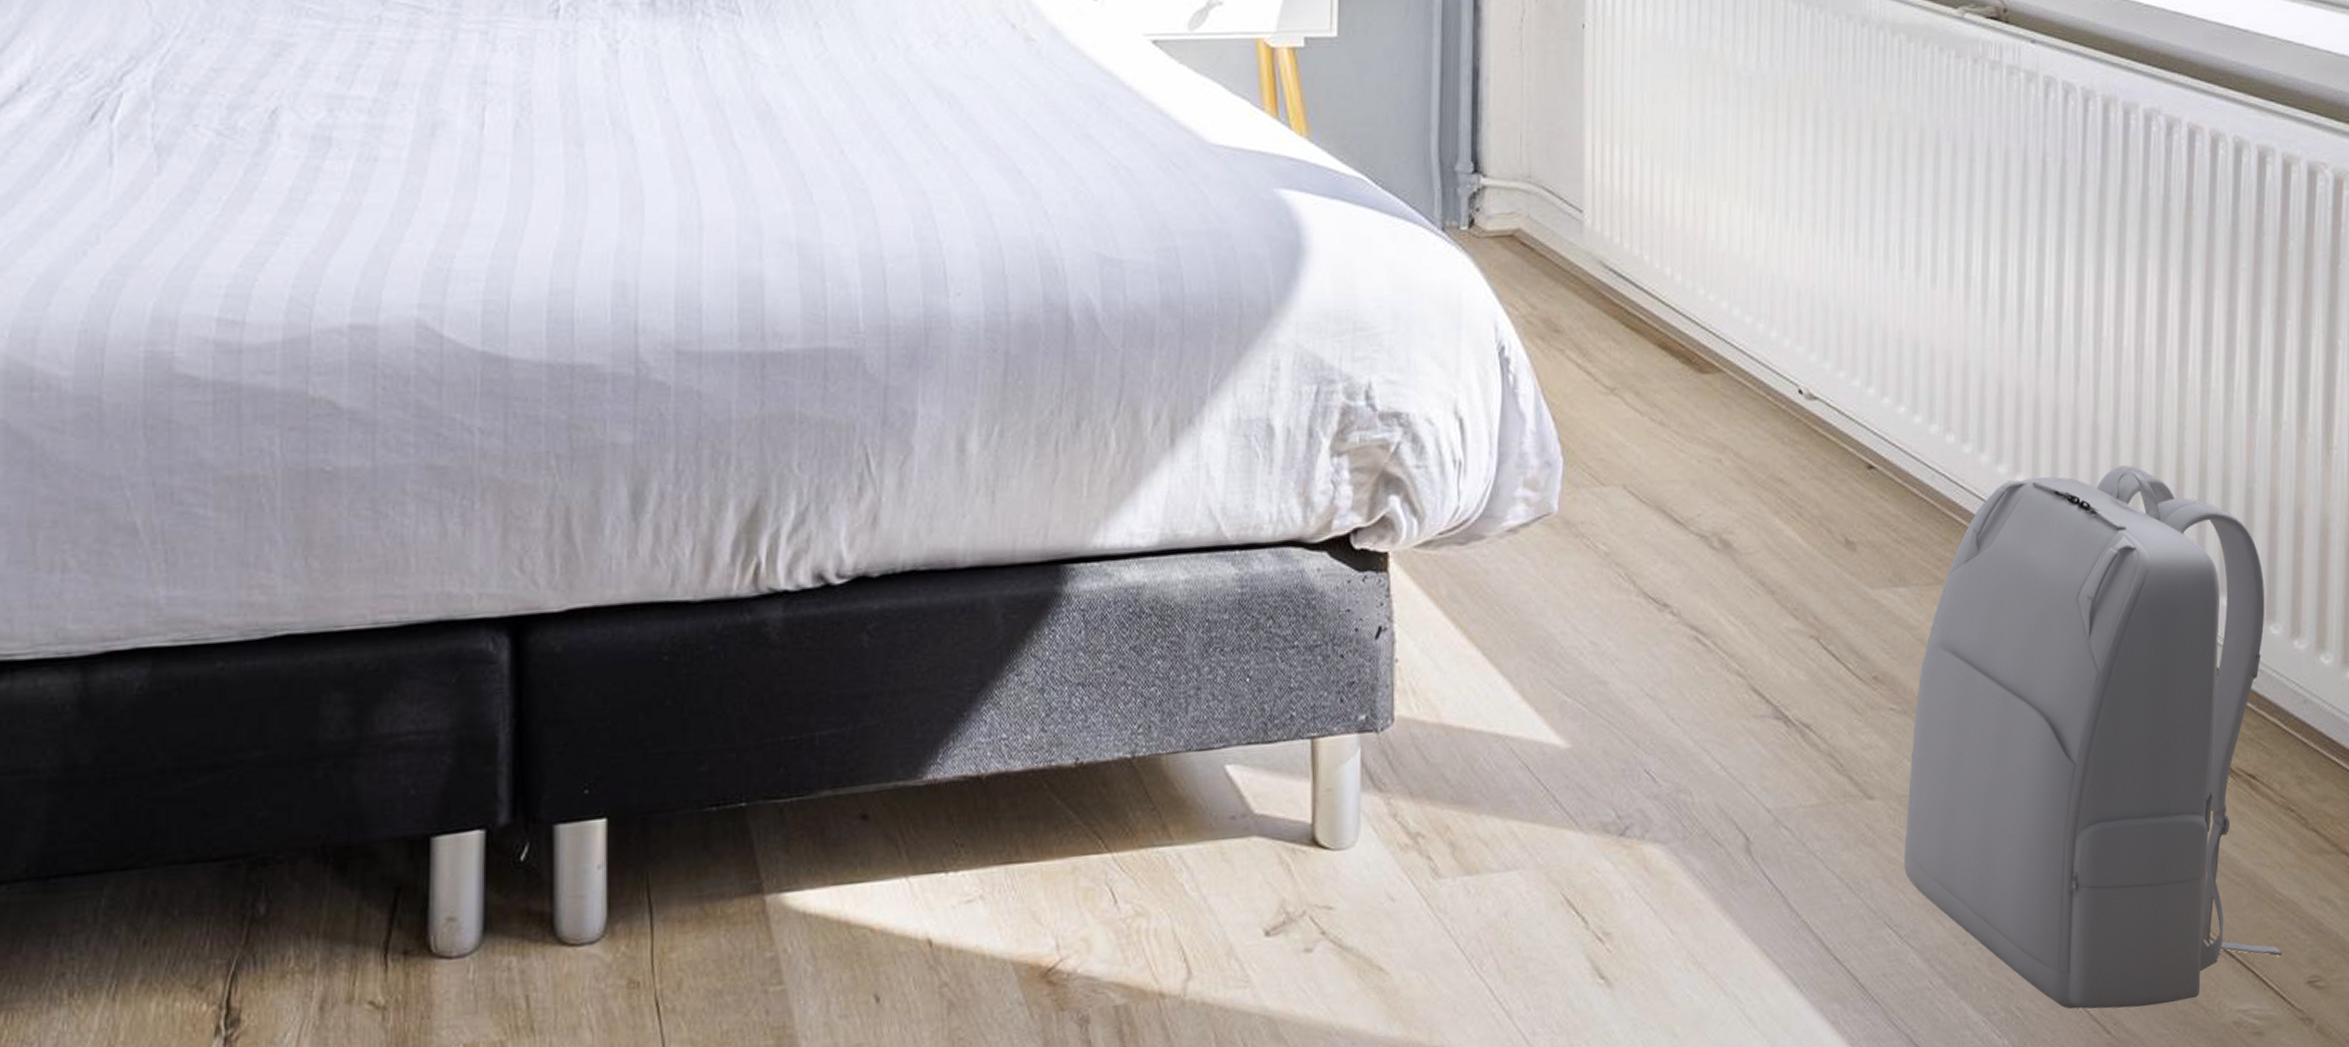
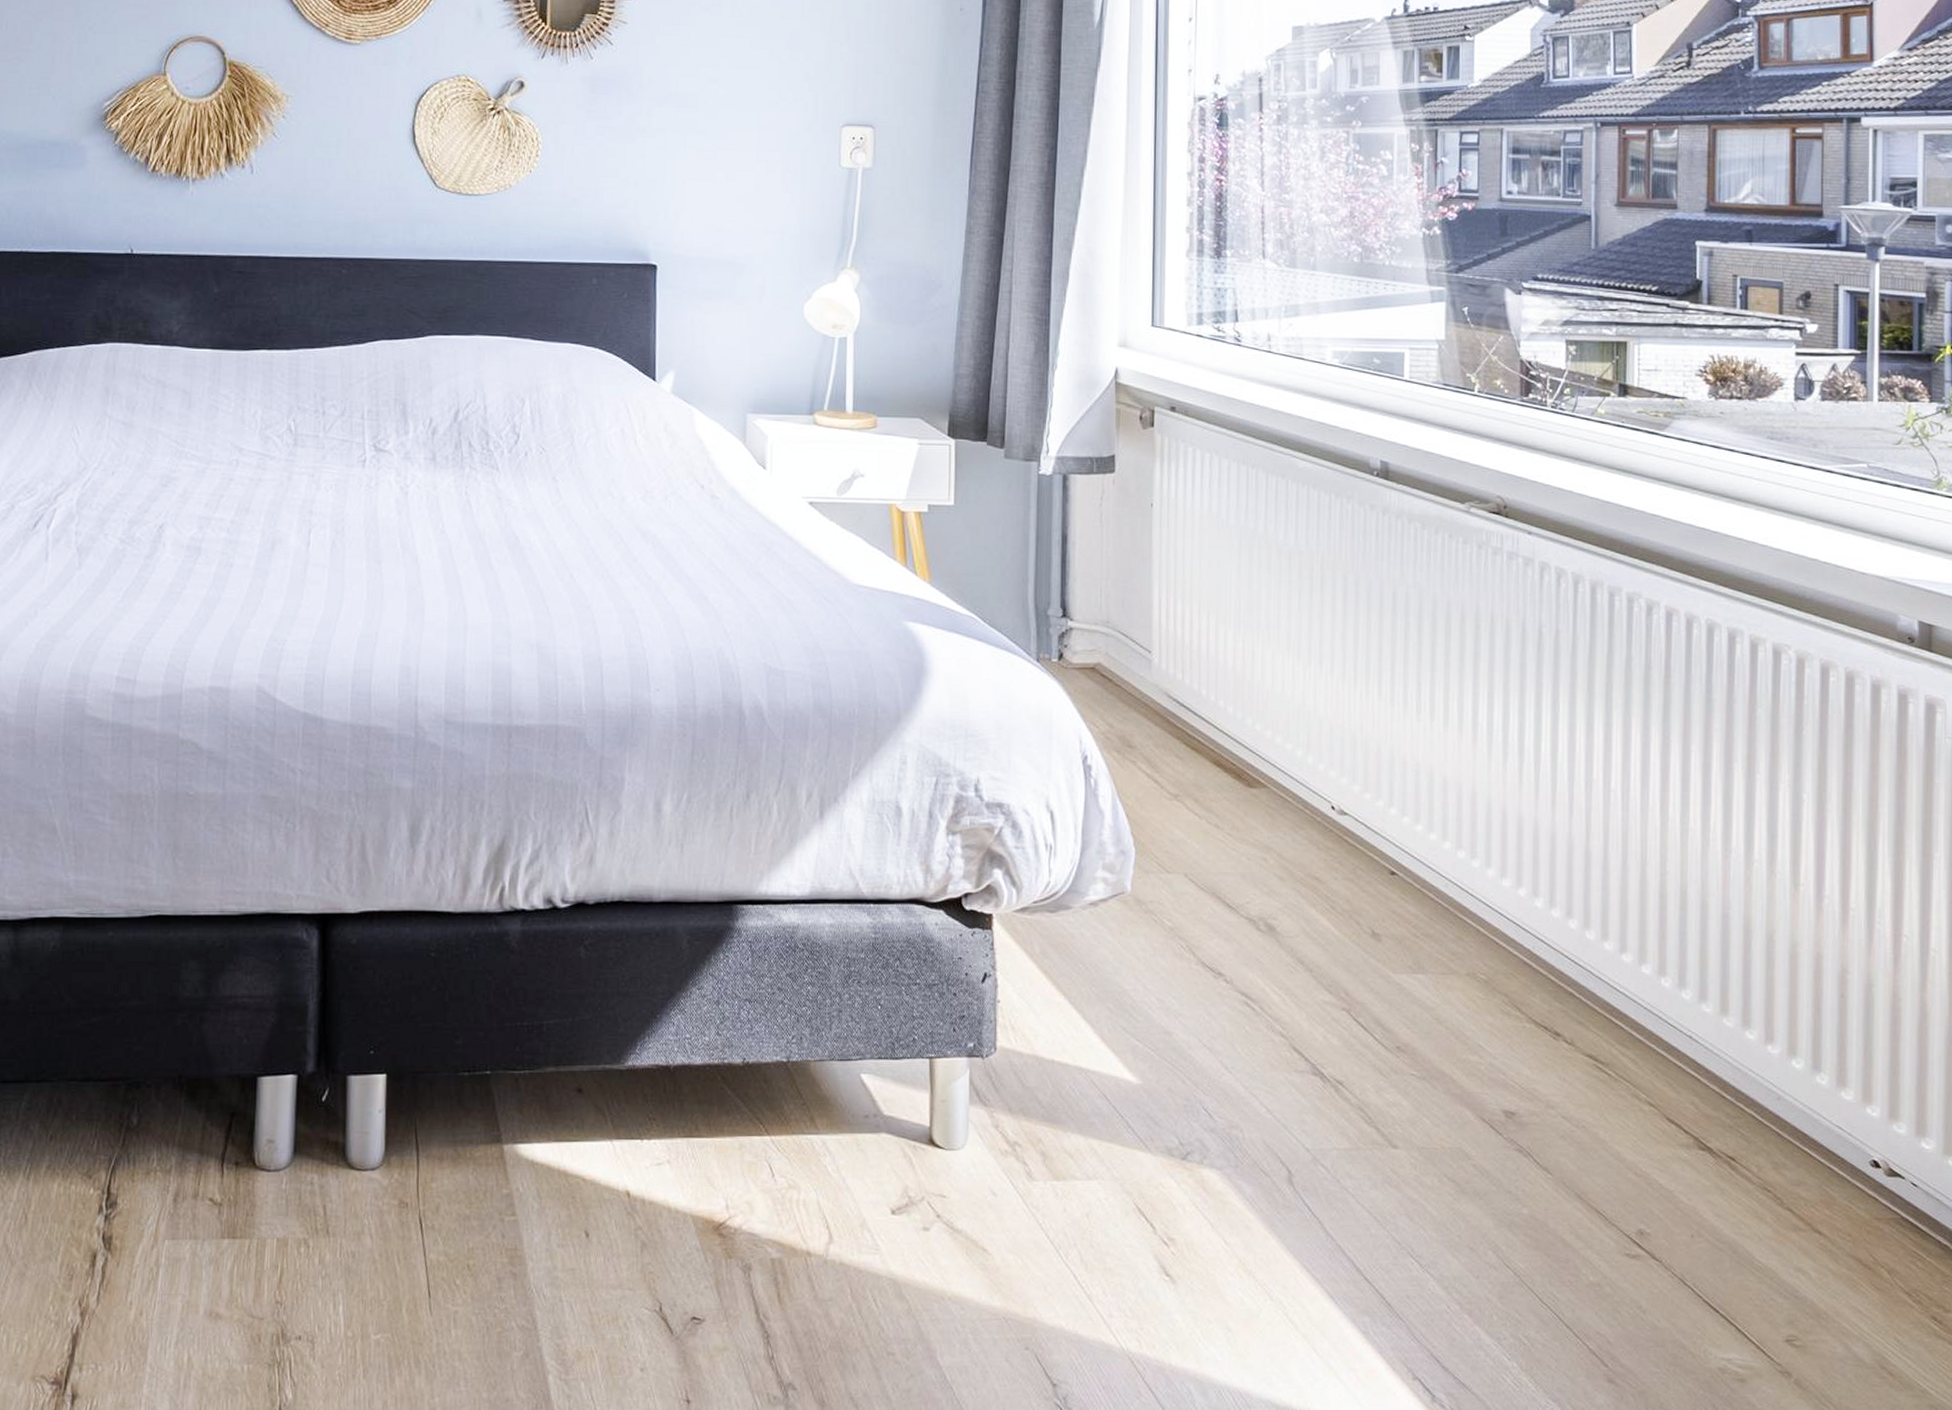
backpack: present [1904,465,2282,1010] -> none [1424,887,1762,1347]

